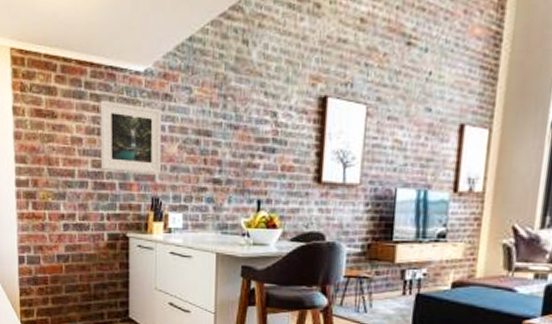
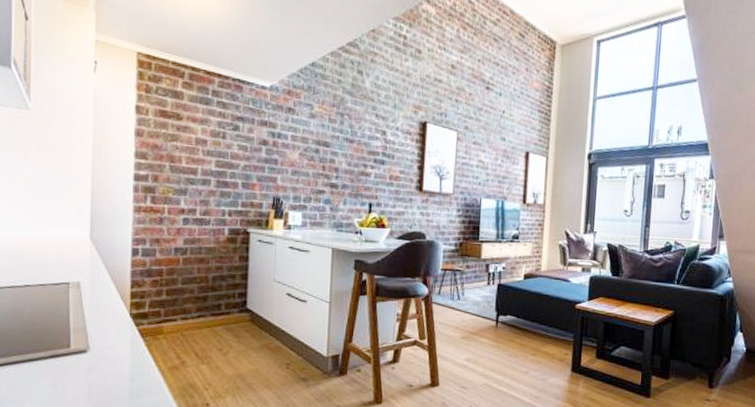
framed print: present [100,100,161,175] -> none [224,107,285,177]

